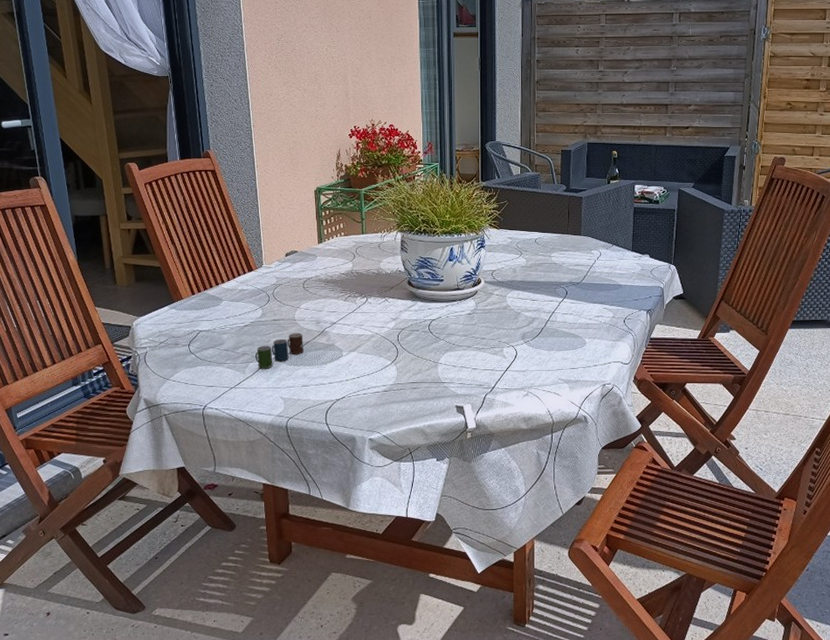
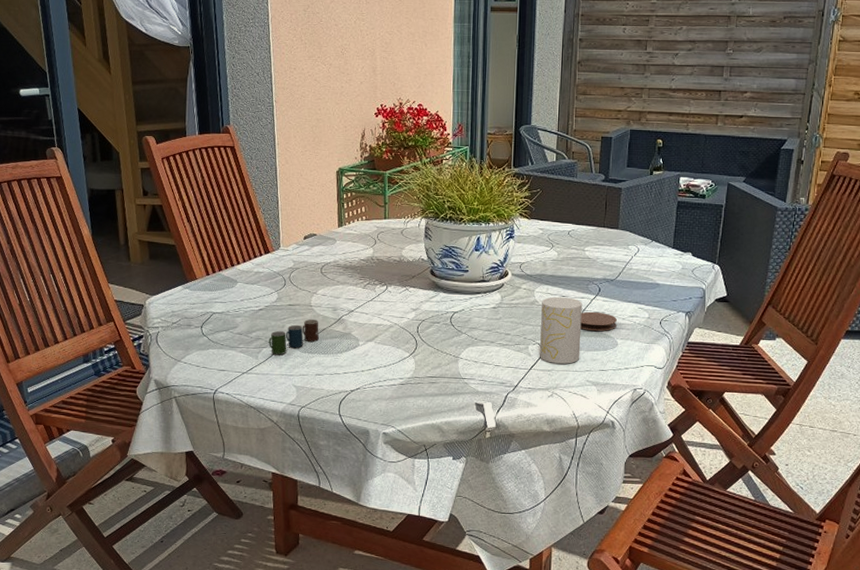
cup: none [514,301,552,364] -> present [540,296,582,364]
coaster: none [550,313,584,331] -> present [580,311,617,331]

